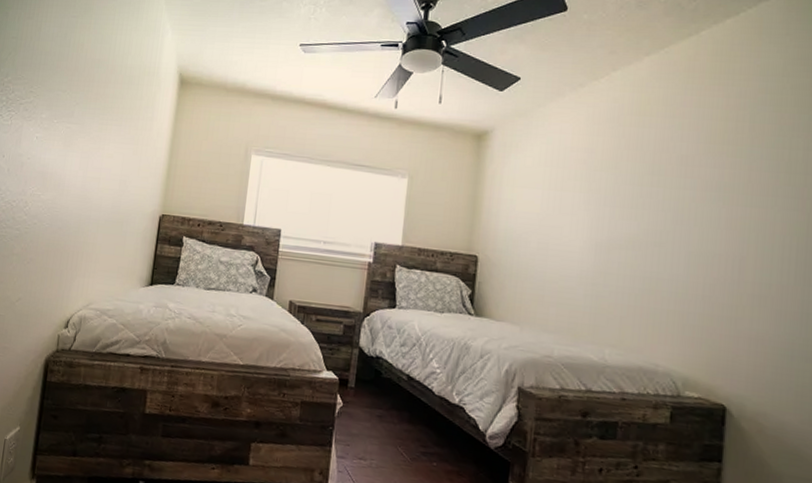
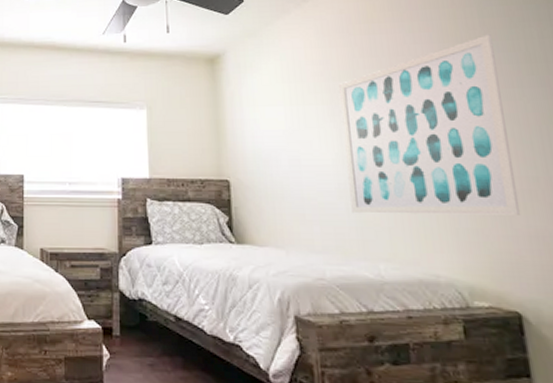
wall art: none [589,140,758,318] -> present [338,34,521,215]

